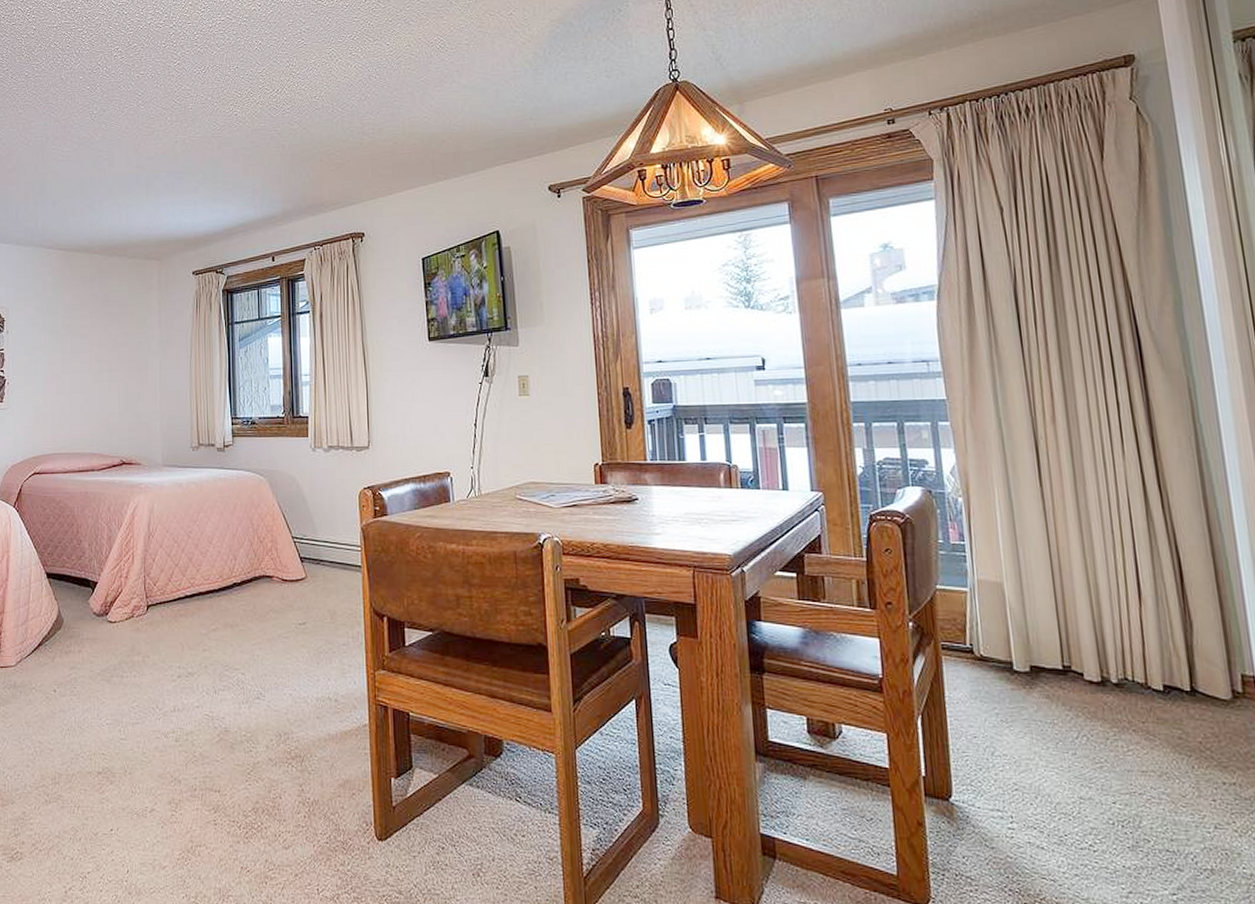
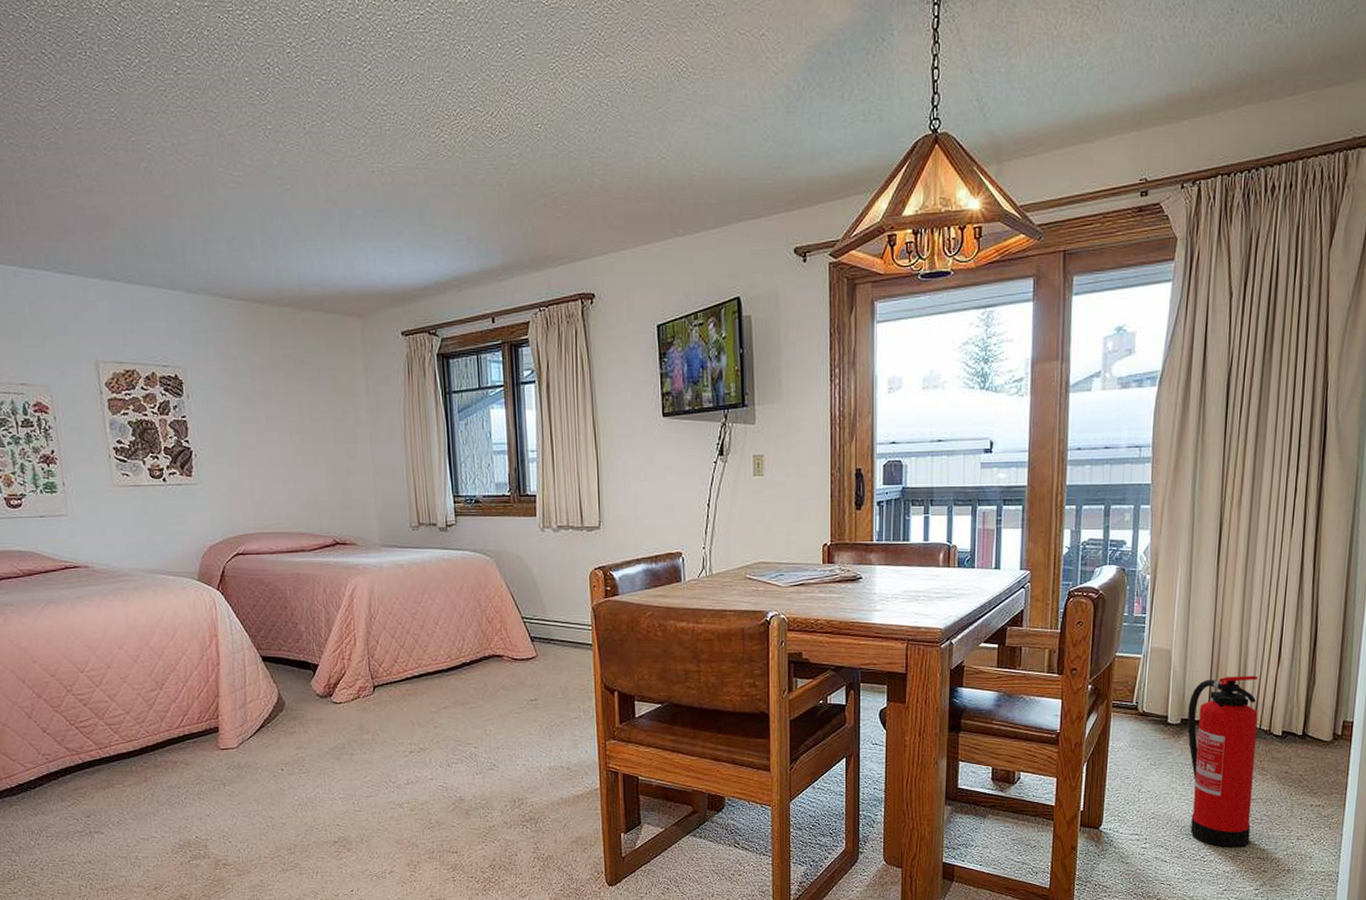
fire extinguisher: none [1036,615,1150,834] -> present [1187,675,1258,847]

